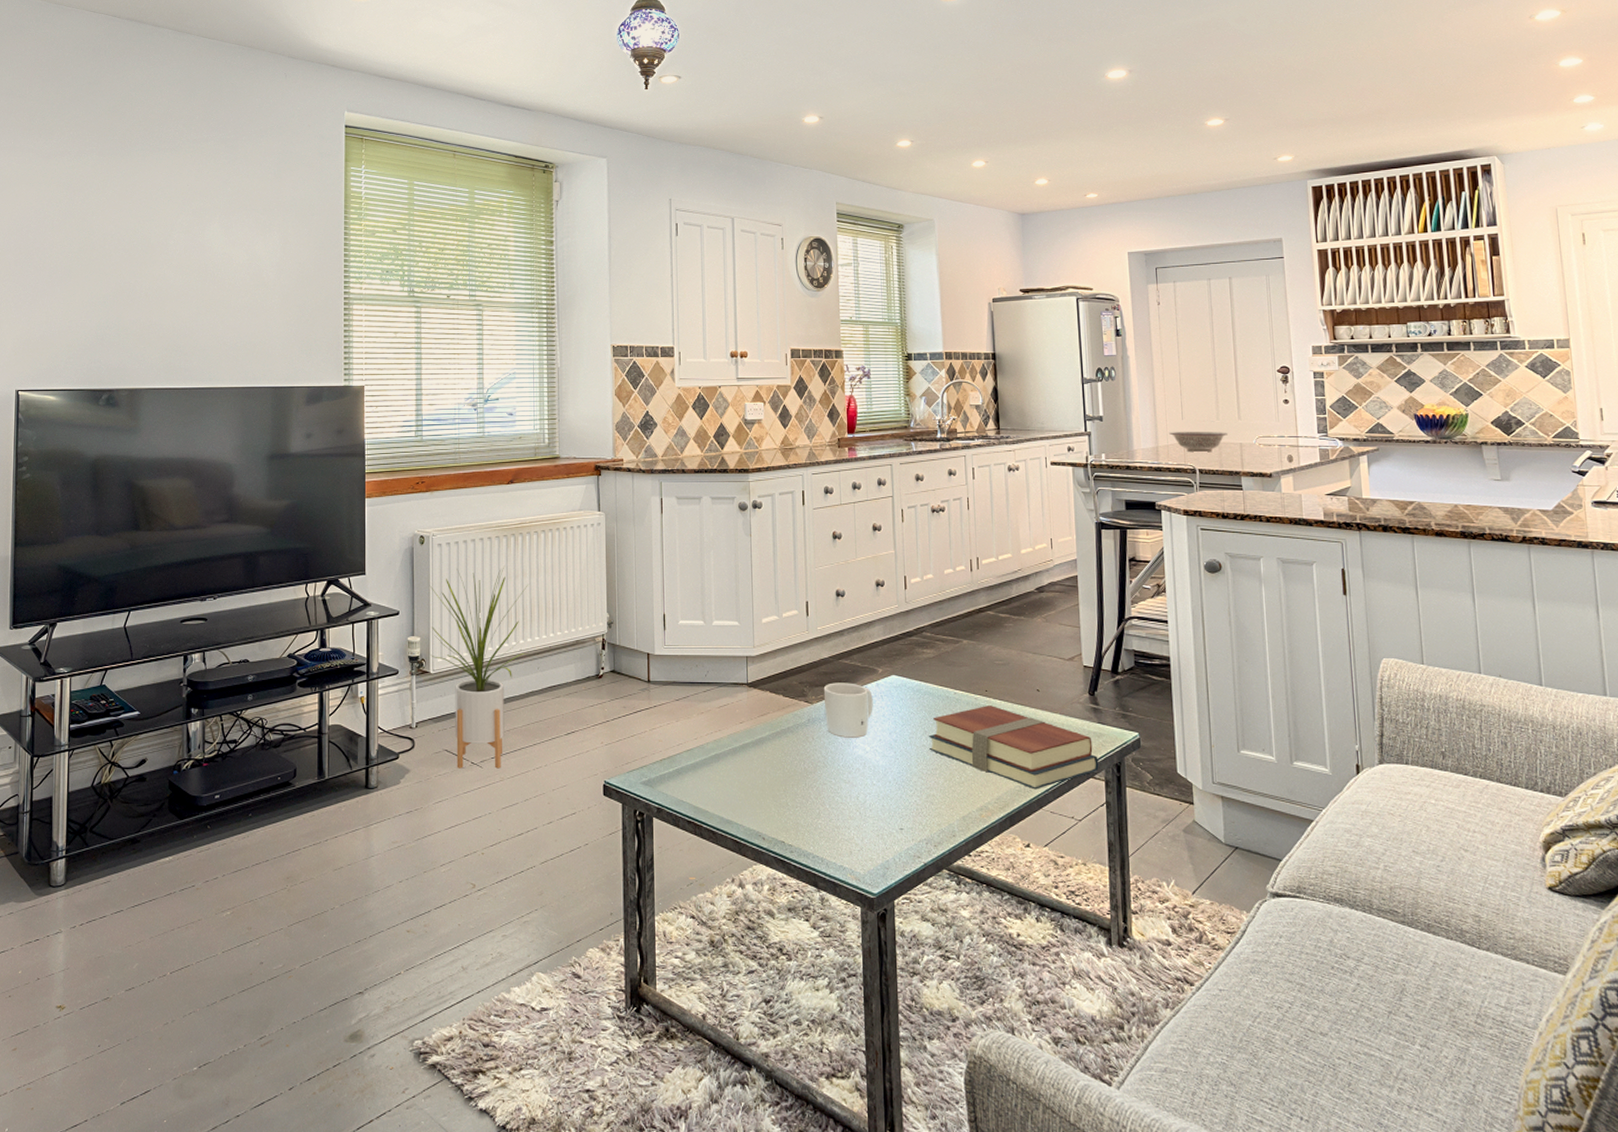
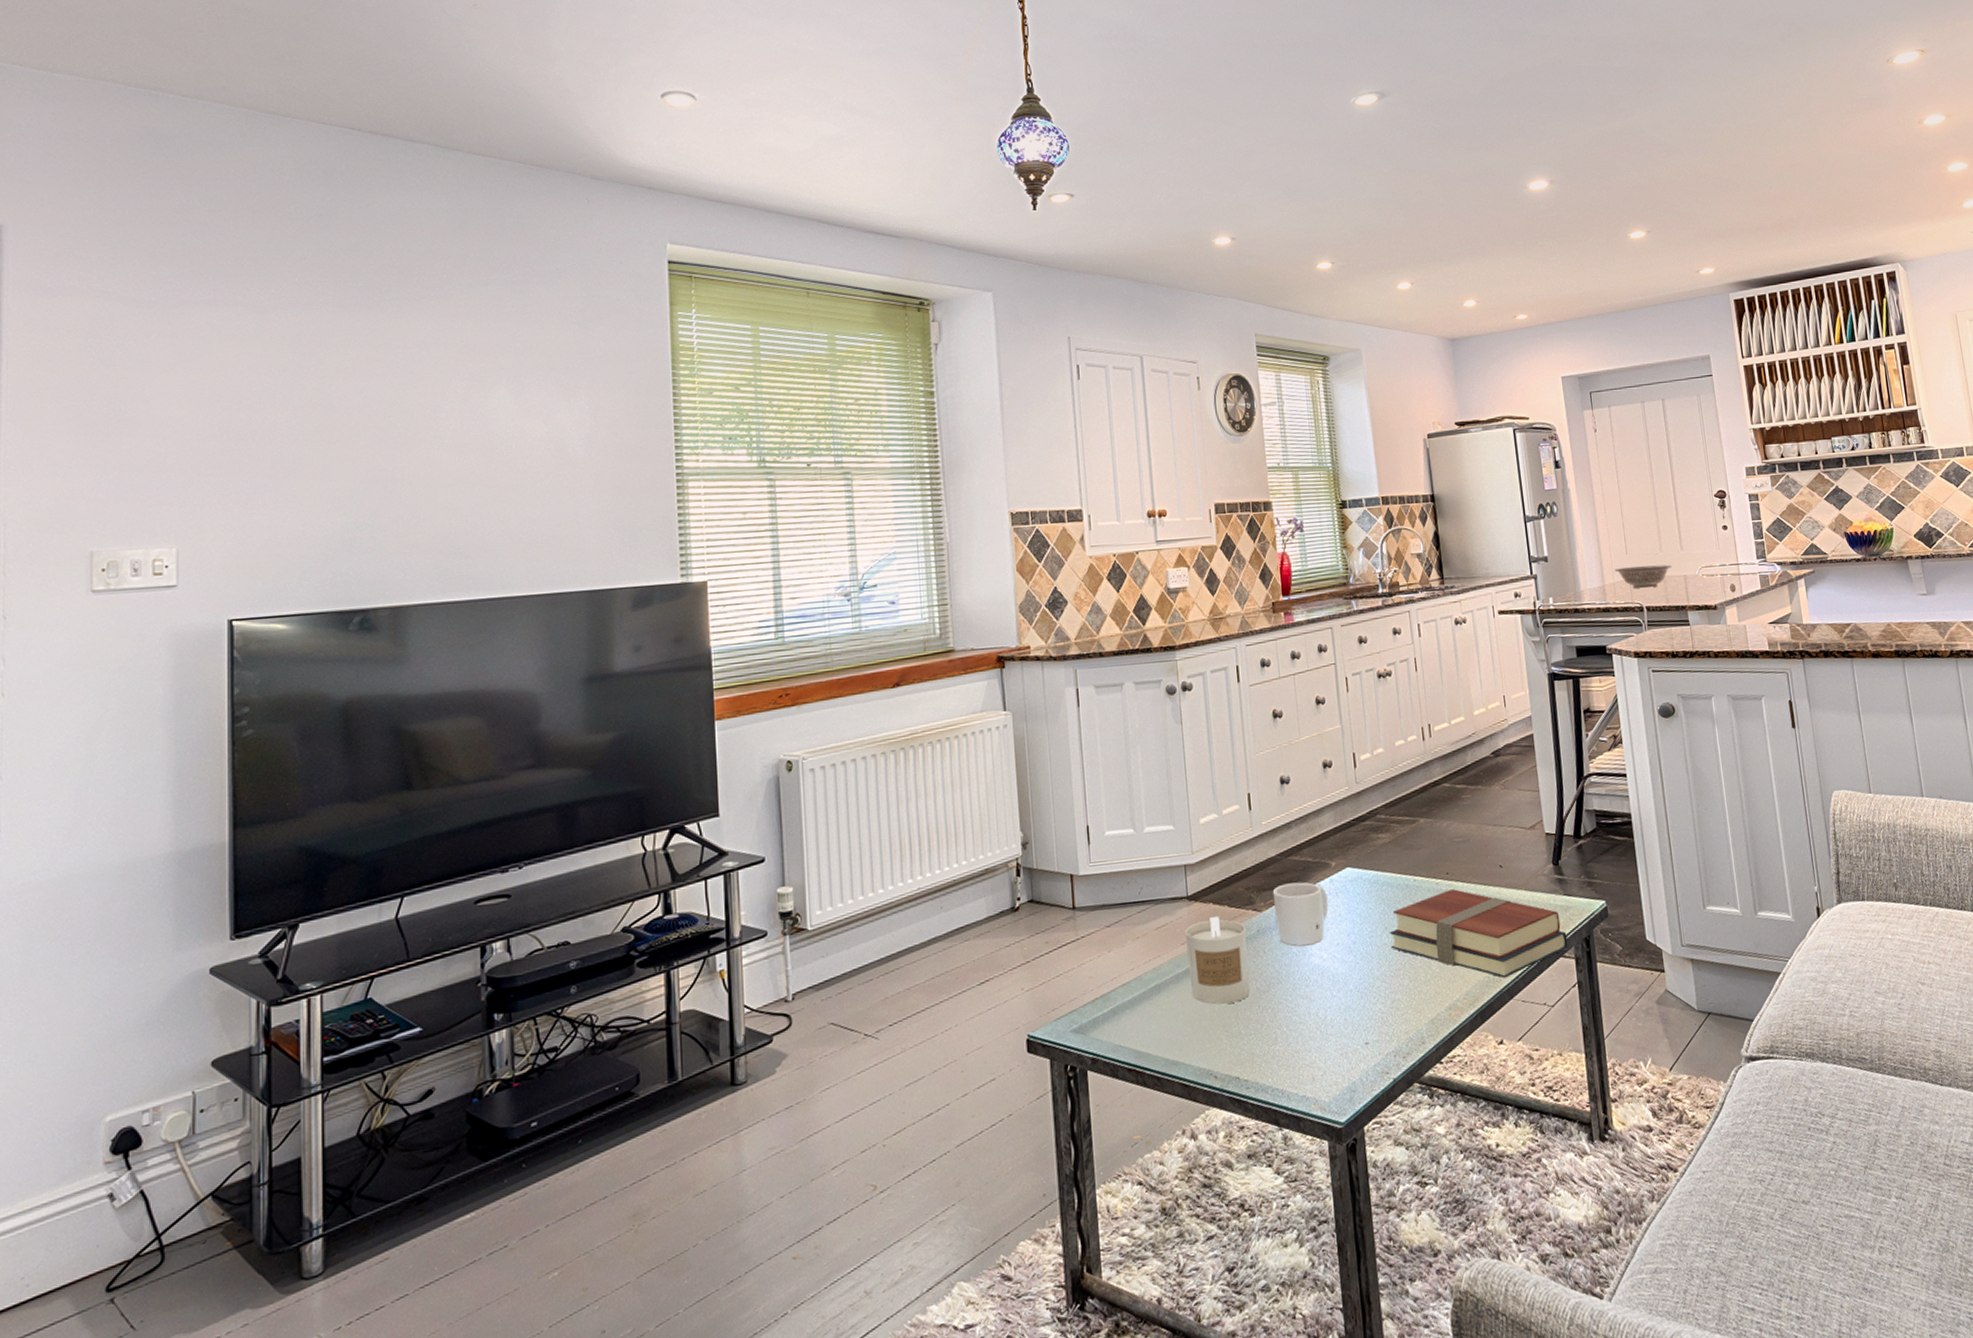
house plant: present [429,565,529,769] -> none [801,787,929,1044]
candle: none [744,704,799,778] -> present [1185,917,1251,1005]

